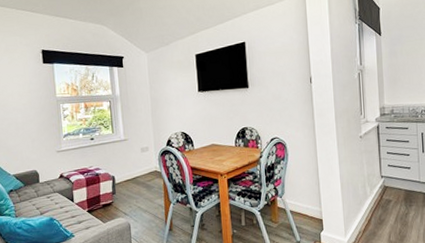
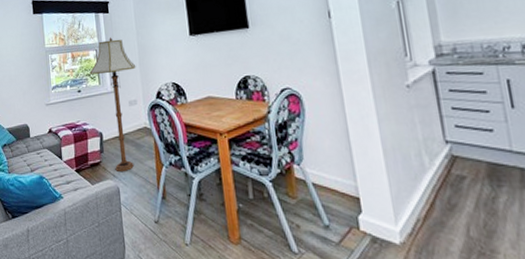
floor lamp: none [103,90,149,210] -> present [89,37,136,171]

